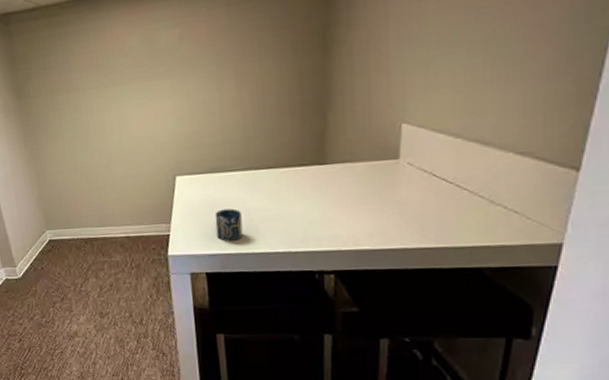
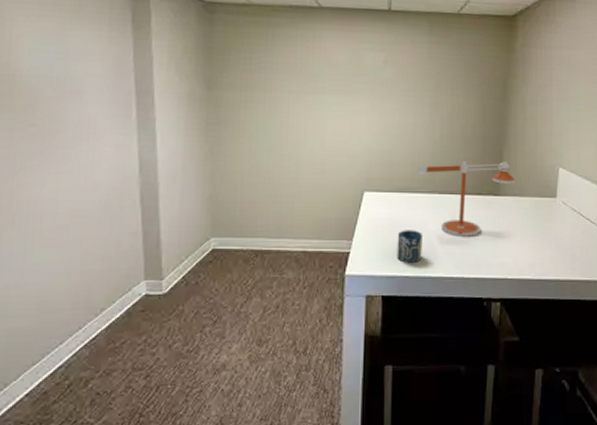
desk lamp: none [228,125,344,213] -> present [417,160,515,238]

